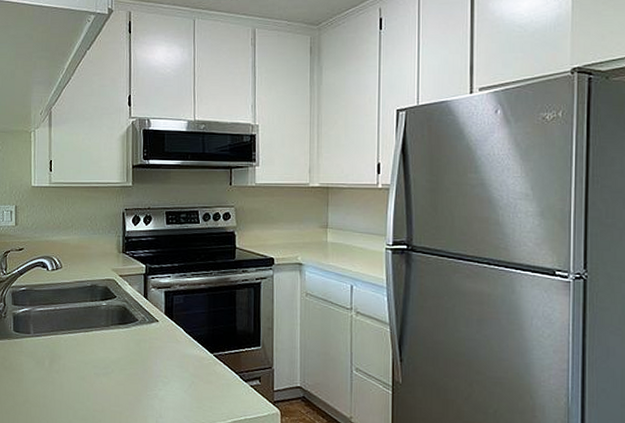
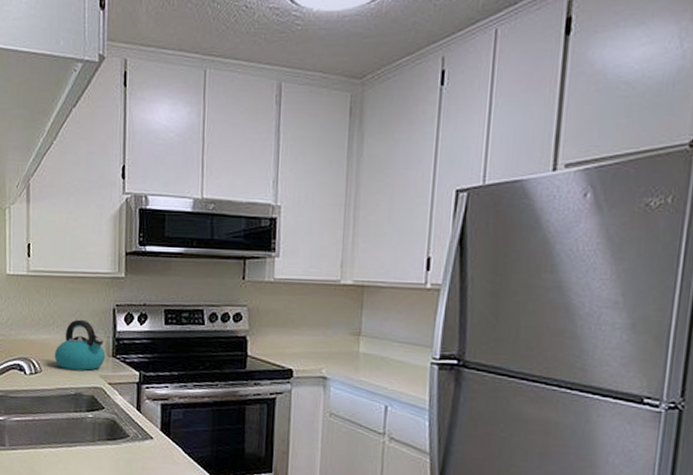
kettle: none [72,222,117,266] -> present [54,319,106,371]

